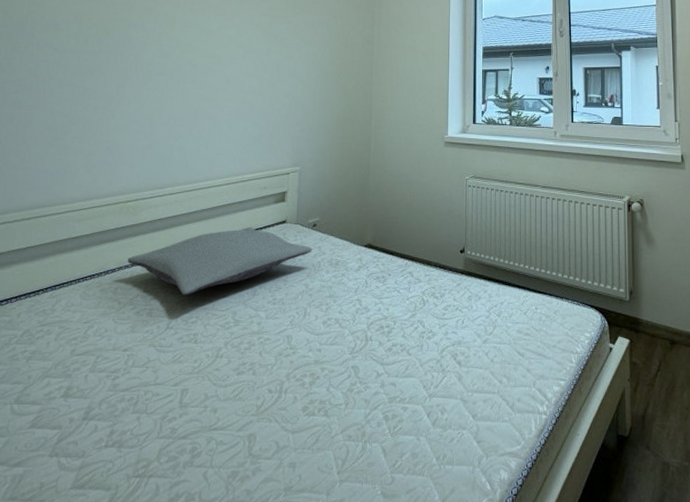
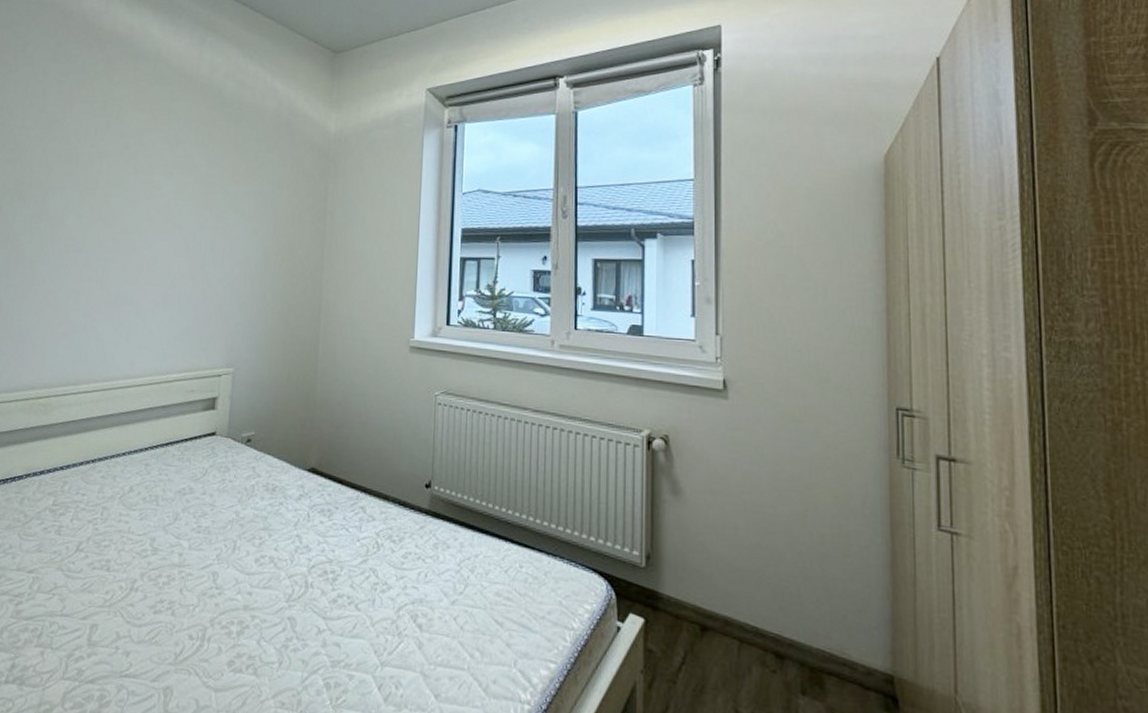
pillow: present [127,227,312,296] -> none [36,437,245,514]

